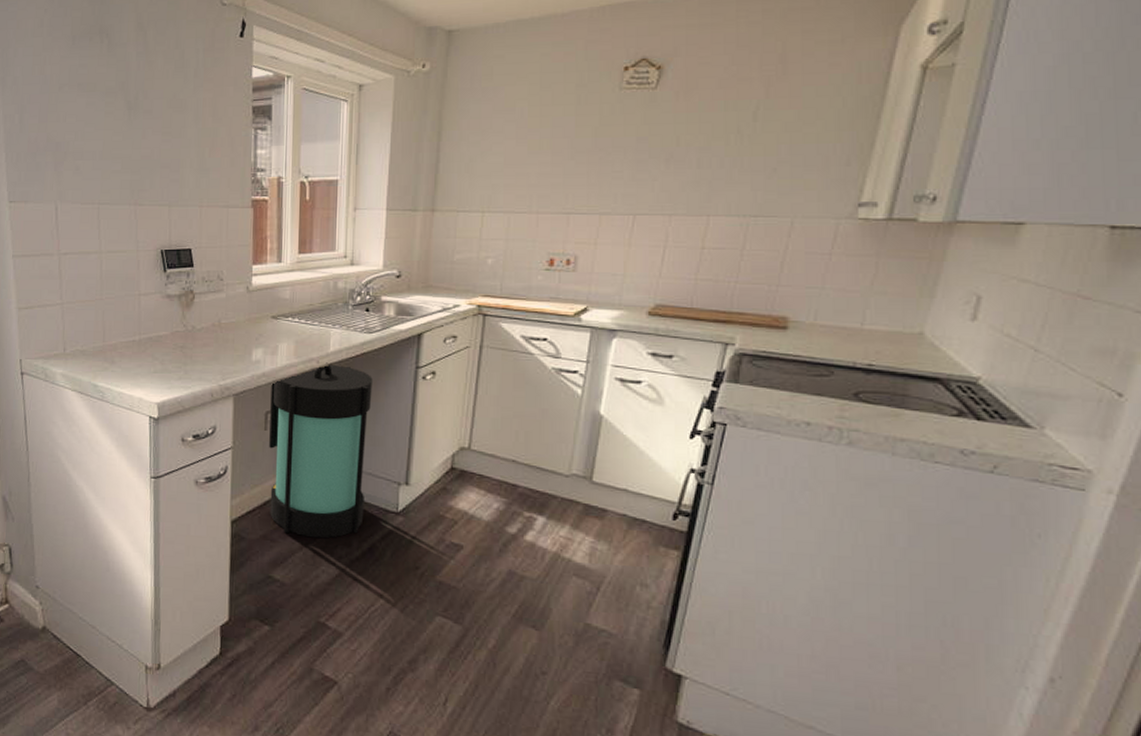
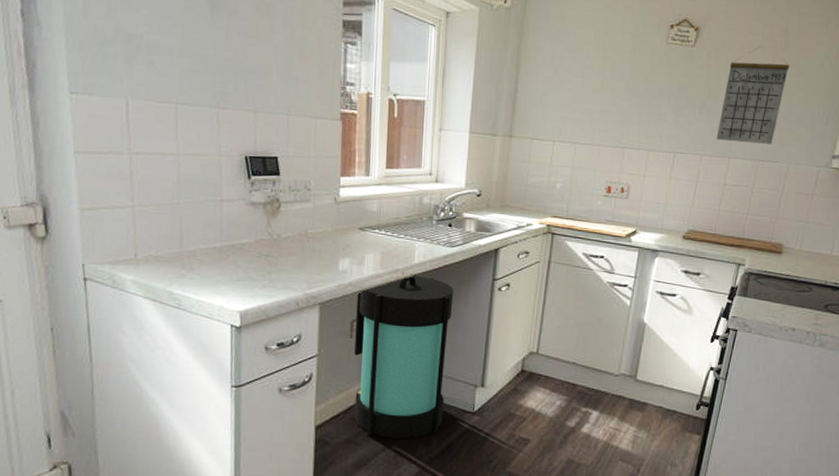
calendar: none [689,81,791,196] -> present [716,48,790,144]

